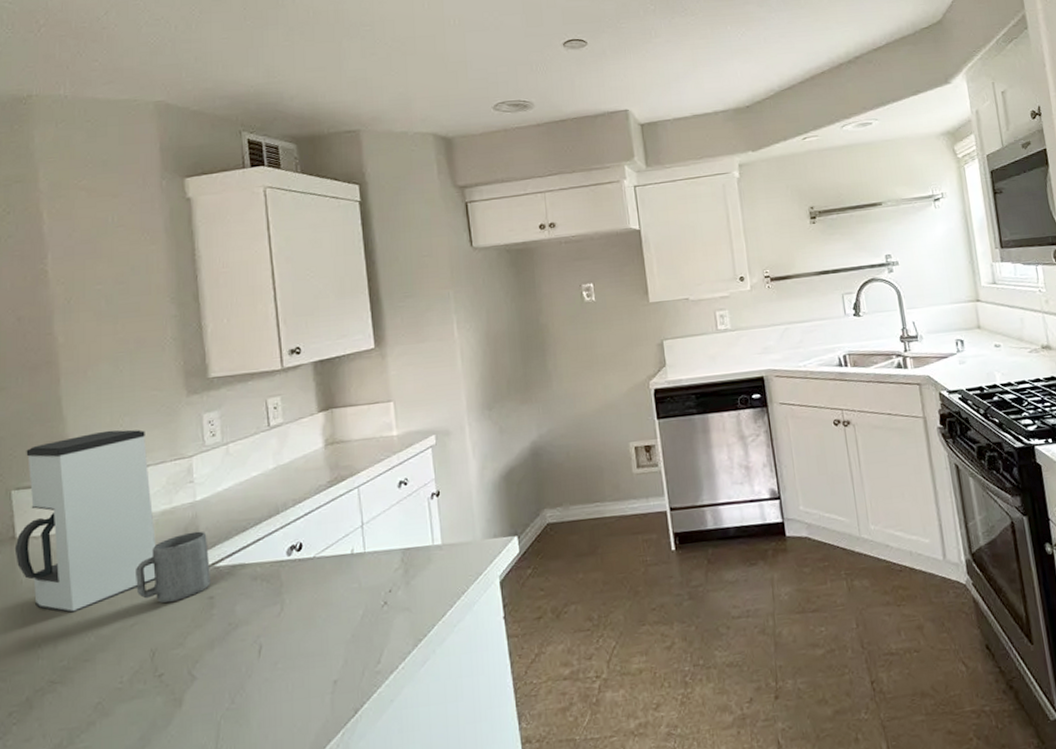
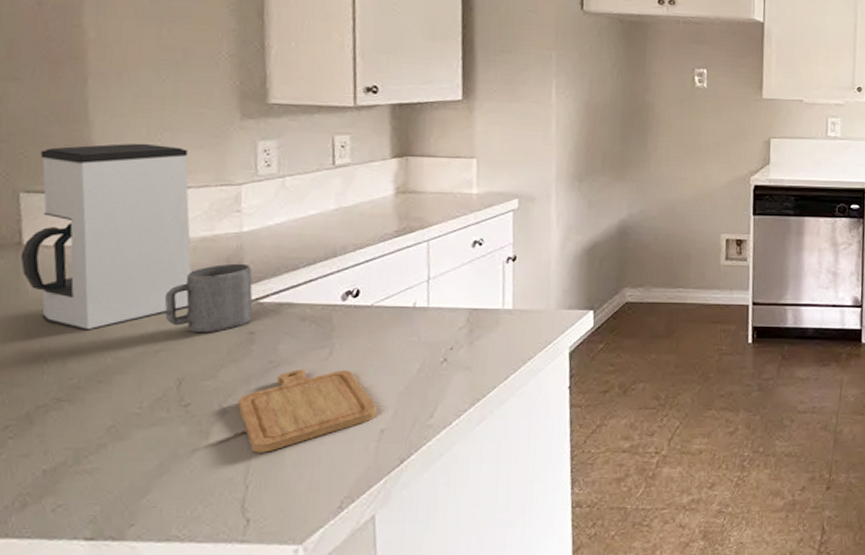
chopping board: none [205,624,329,717] -> present [238,369,378,453]

